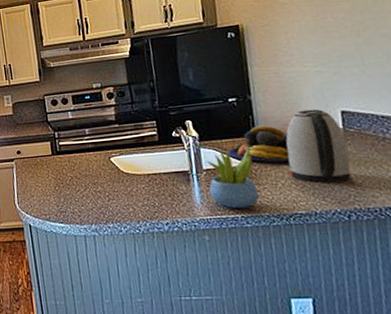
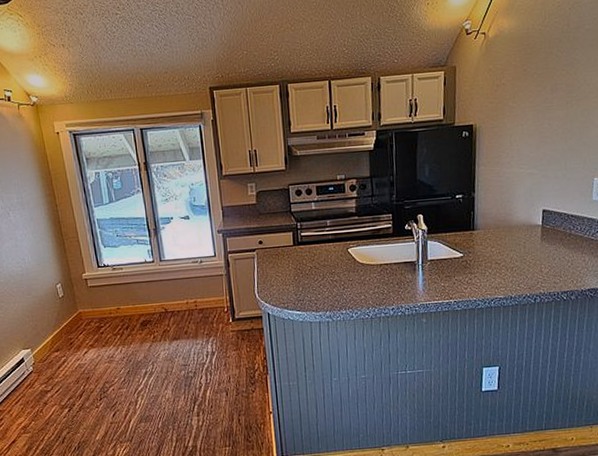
succulent plant: present [206,145,260,209] -> none [430,238,471,295]
fruit bowl: present [228,125,291,163] -> none [450,220,500,254]
kettle: present [285,109,351,183] -> none [496,207,543,272]

